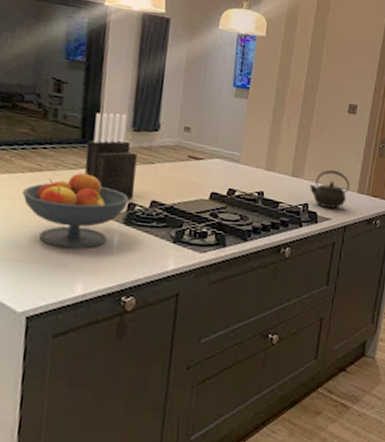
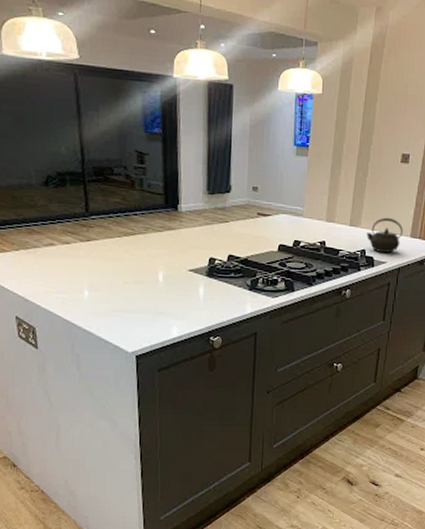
fruit bowl: present [21,171,129,249] -> none [121,233,209,299]
knife block: present [85,112,137,200] -> none [170,178,214,255]

